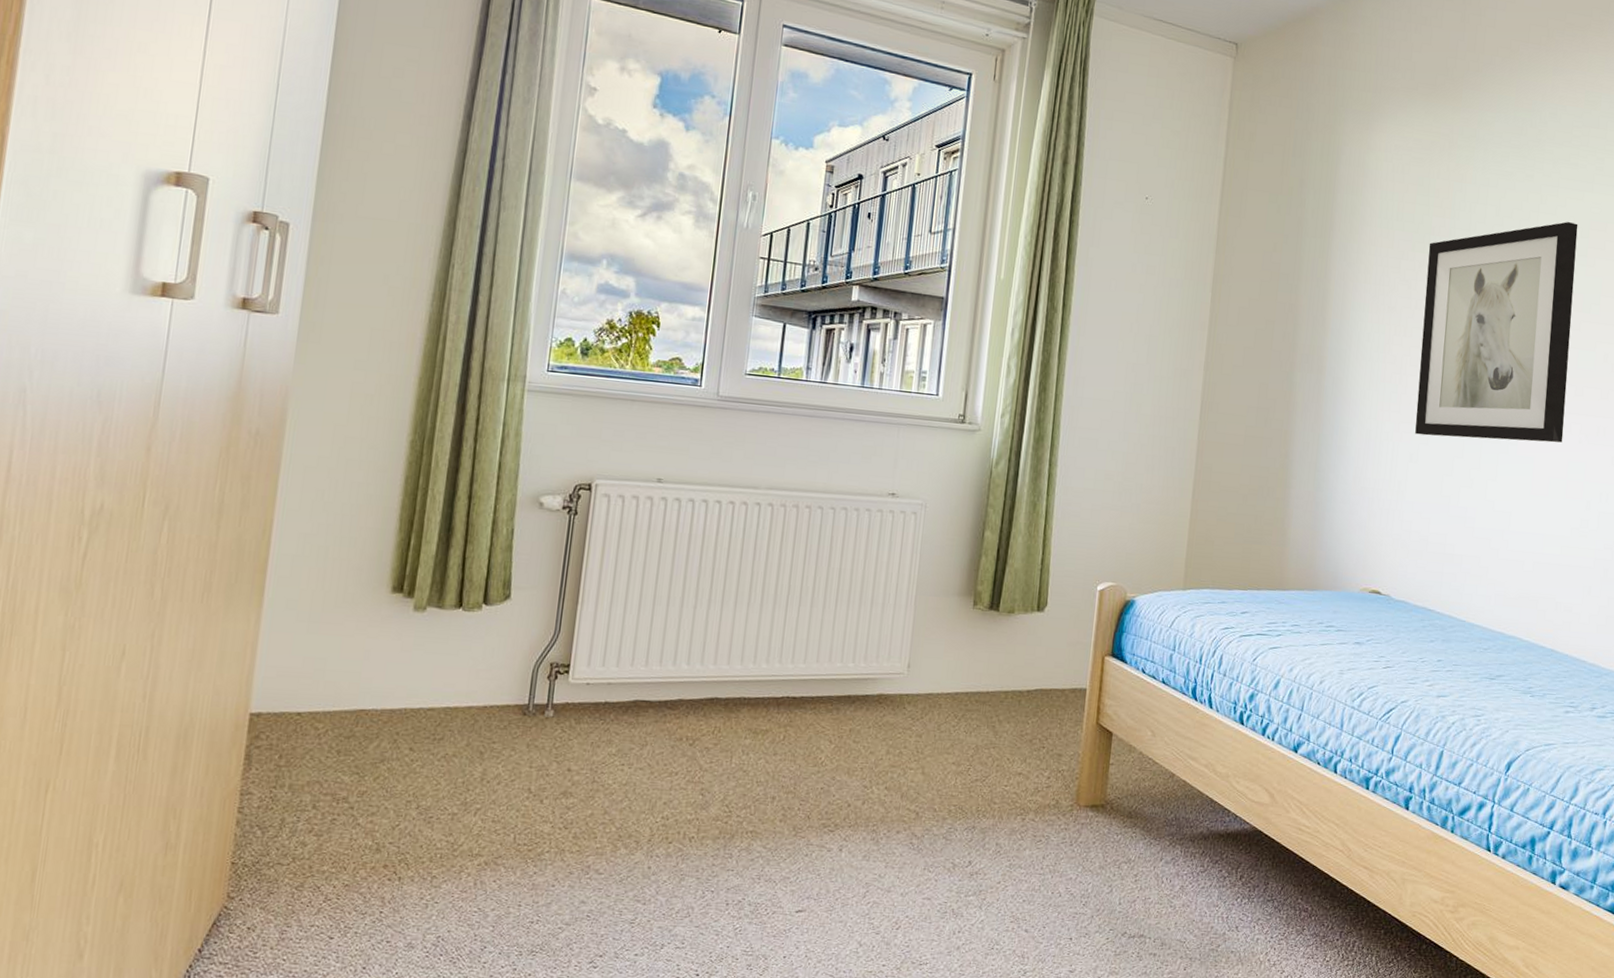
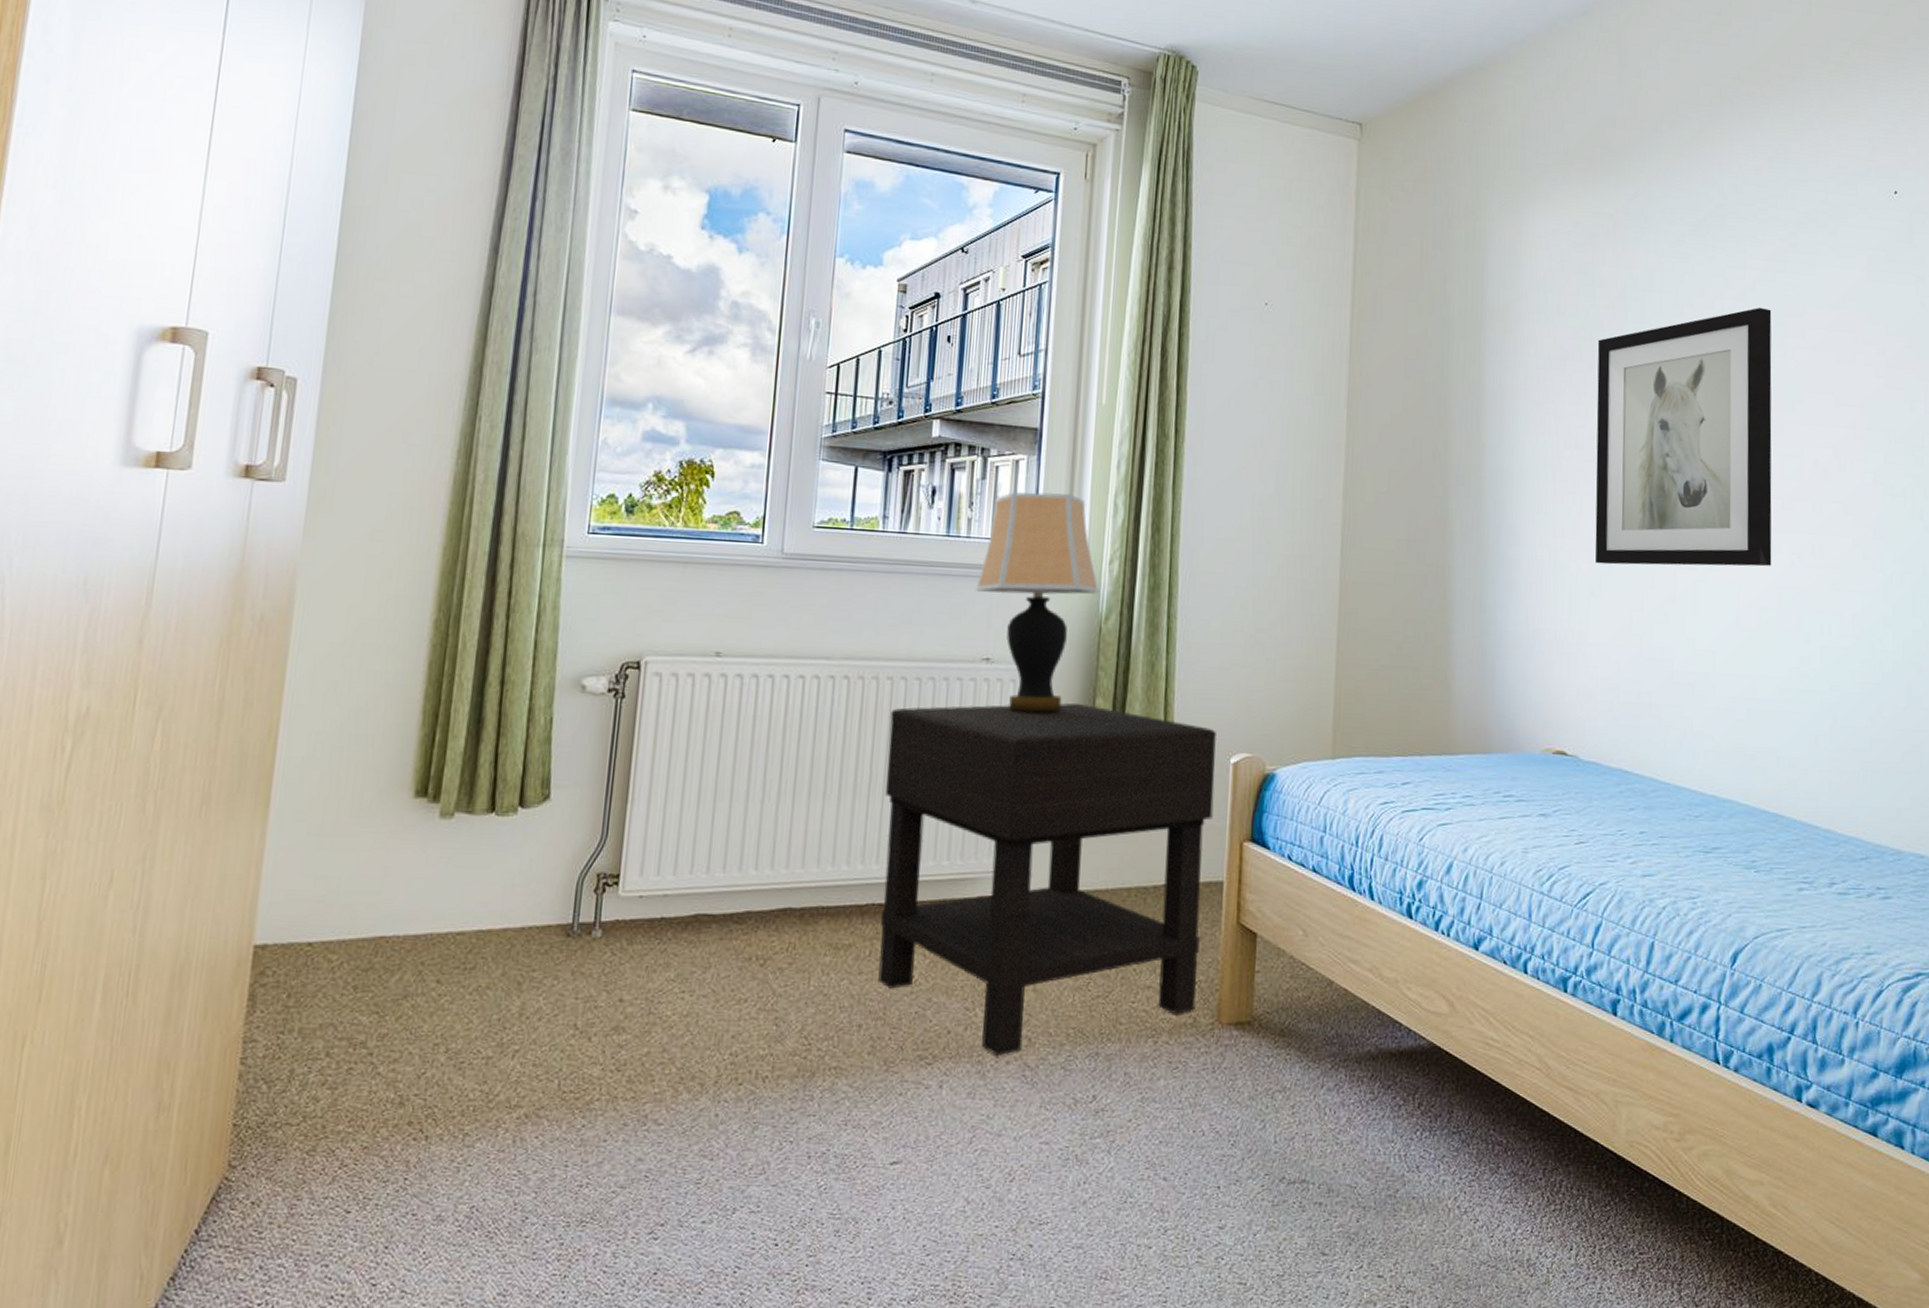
nightstand: none [790,532,1087,826] -> present [878,702,1217,1055]
table lamp: none [885,351,992,541] -> present [976,492,1099,712]

